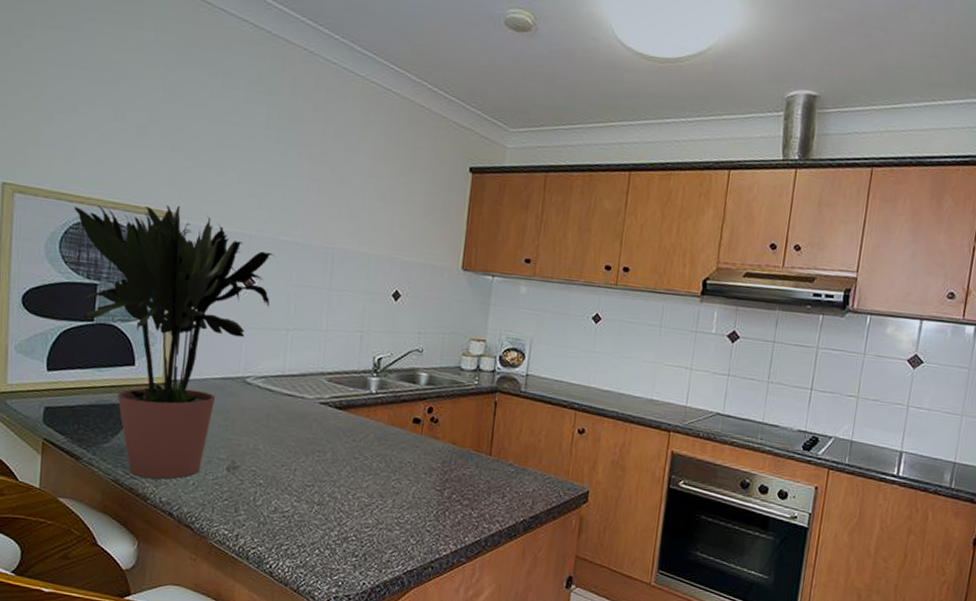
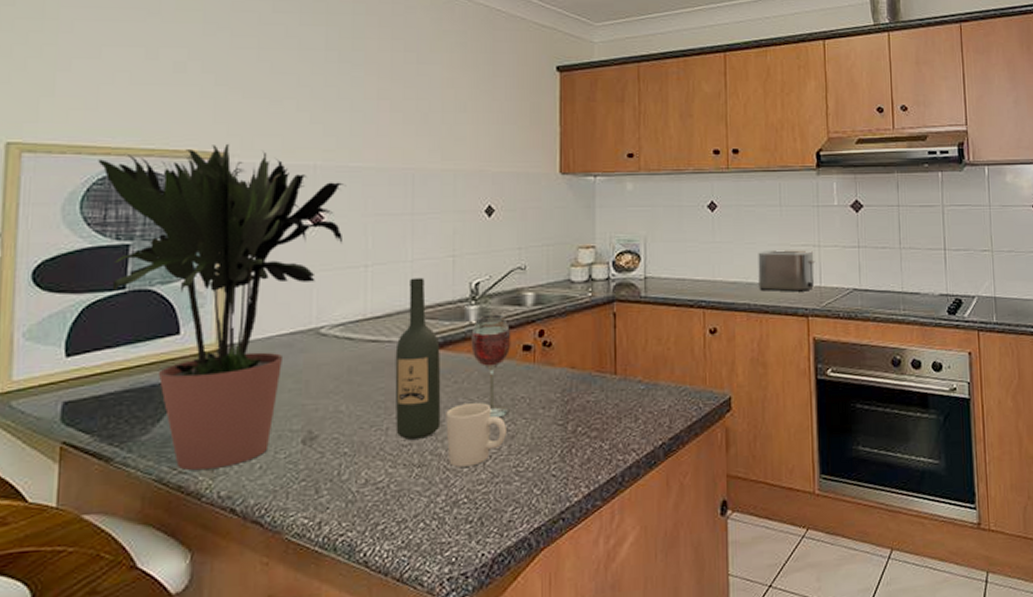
wine bottle: none [302,345,344,483] -> present [395,277,441,440]
mug: none [343,459,393,512] -> present [446,403,506,467]
wineglass: none [369,386,405,476] -> present [471,314,511,419]
toaster: none [628,366,686,409] -> present [758,250,816,292]

